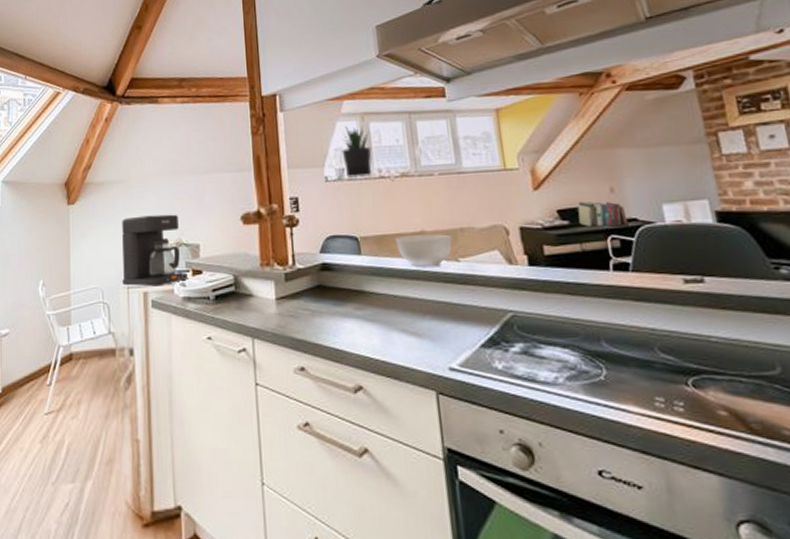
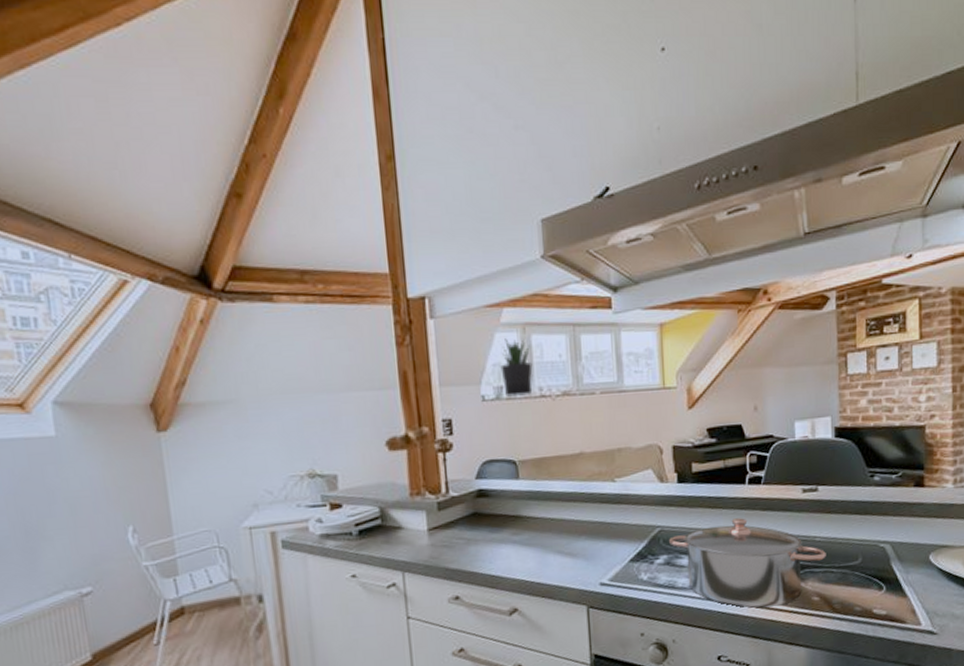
coffee maker: present [122,214,189,286] -> none [235,441,326,527]
bowl: present [395,233,453,268] -> none [554,454,610,490]
cooking pot: none [523,308,729,417] -> present [668,518,826,608]
books: present [577,201,629,228] -> none [724,419,766,445]

